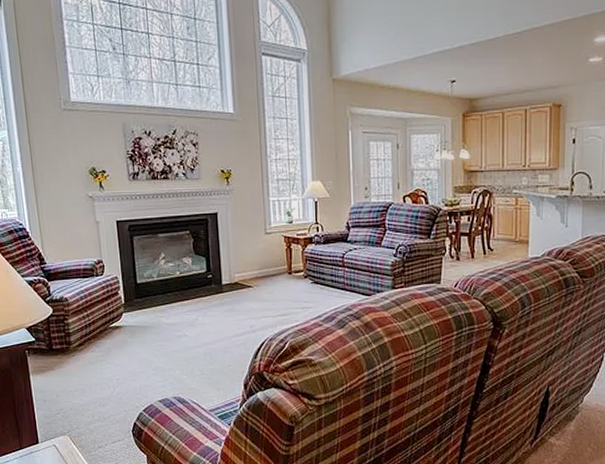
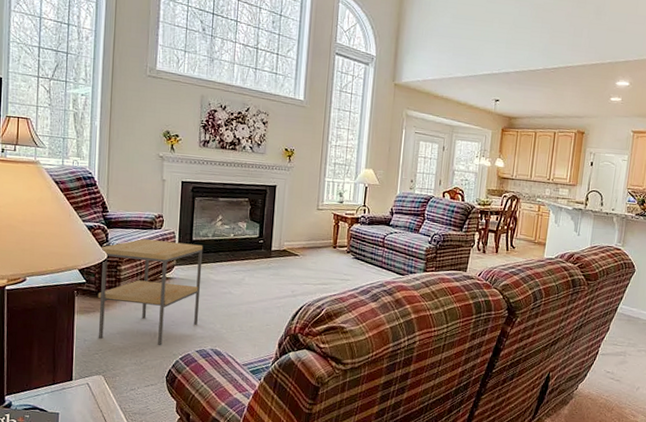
side table: none [45,287,156,398] -> present [97,239,204,345]

